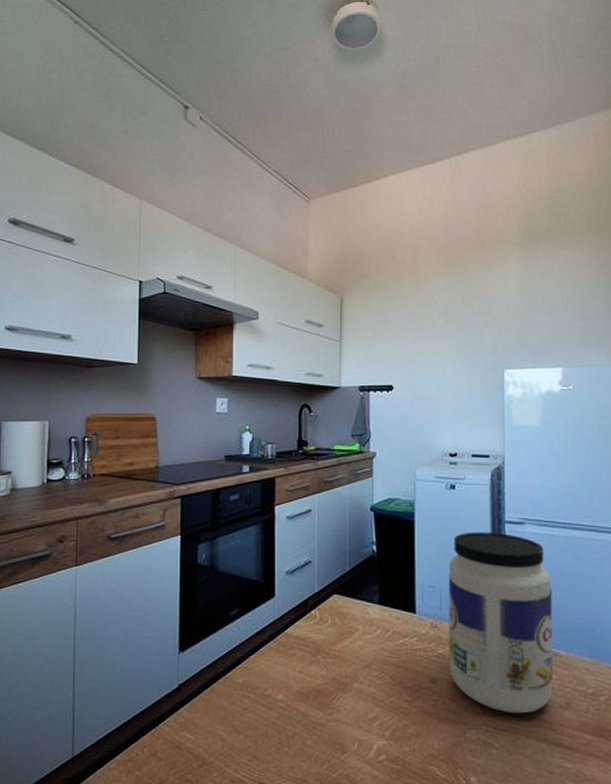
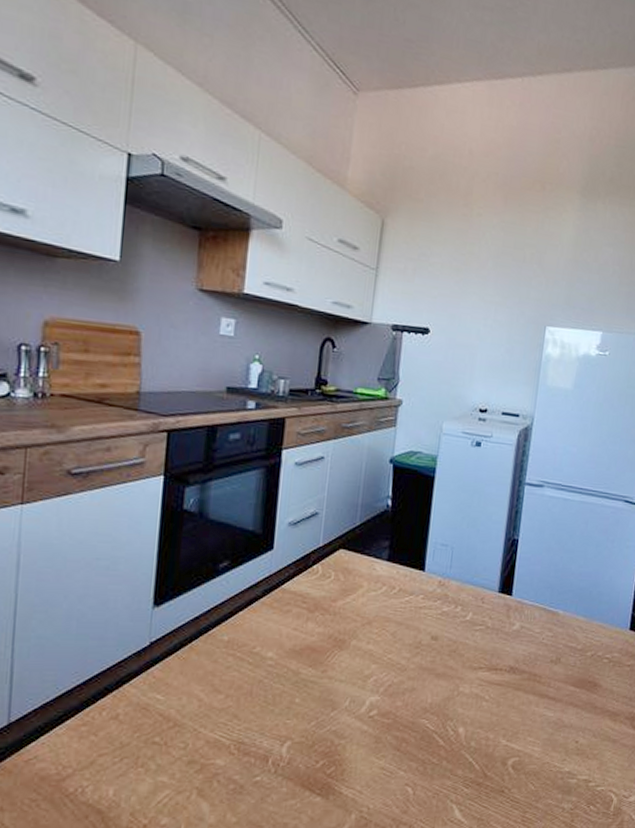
jar: present [448,531,554,714] -> none [451,491,560,669]

